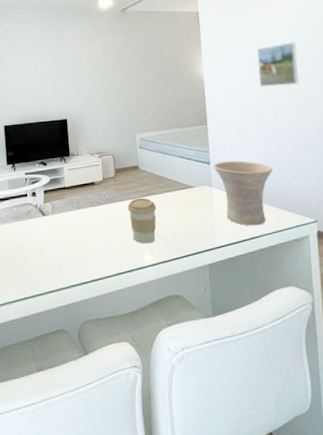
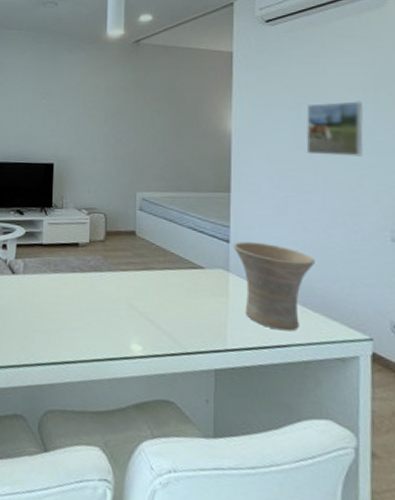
coffee cup: present [127,197,157,244] -> none [116,270,154,330]

